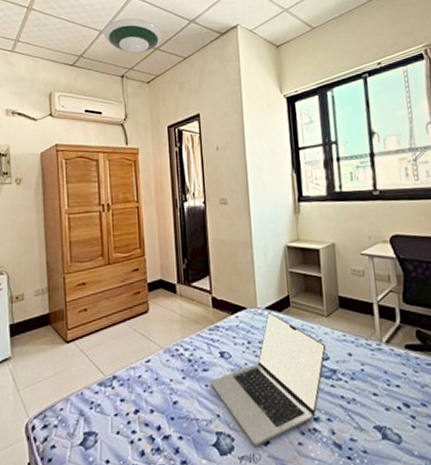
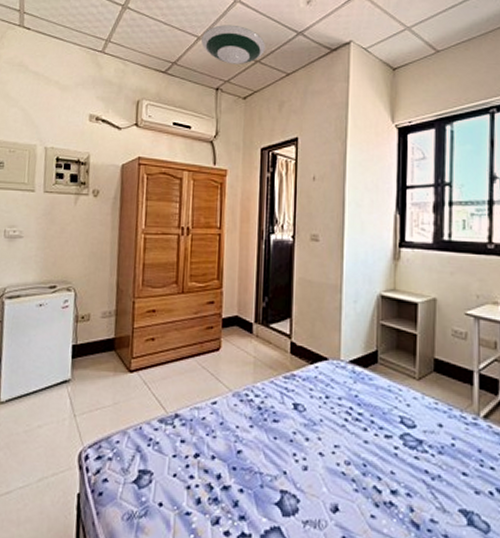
laptop: present [210,312,327,447] -> none [280,367,414,513]

